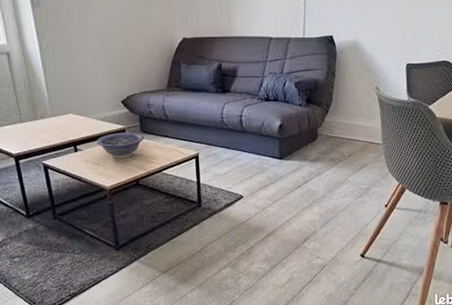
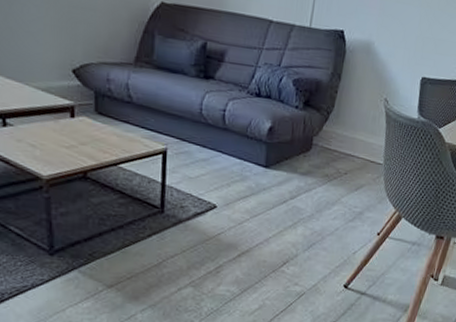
decorative bowl: present [96,132,144,158] -> none [34,109,99,143]

